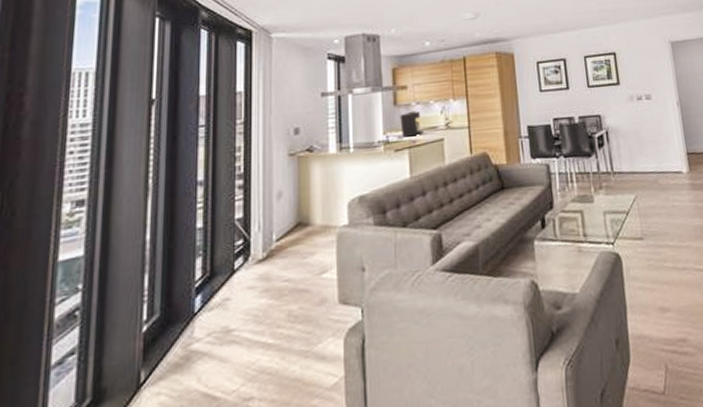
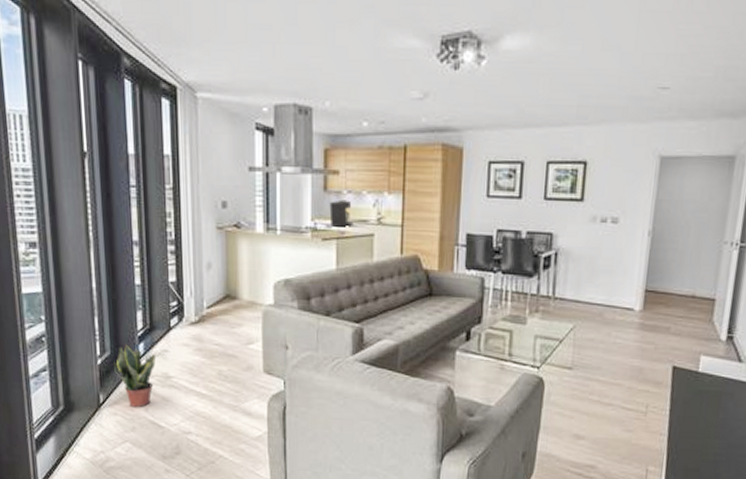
potted plant: none [163,300,216,381] -> present [114,344,157,408]

